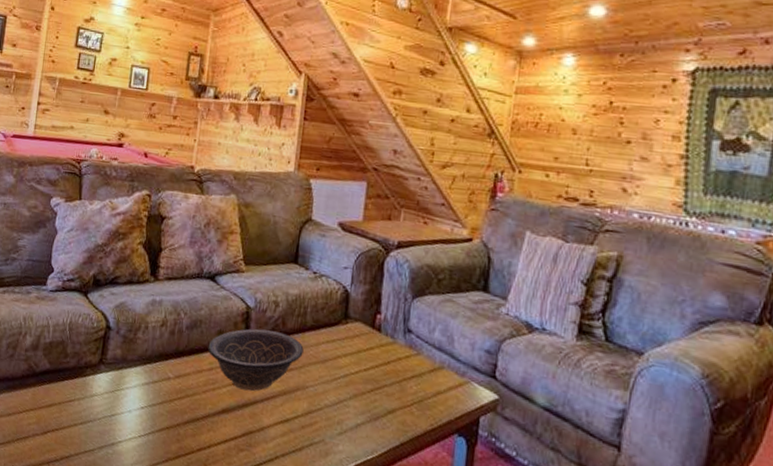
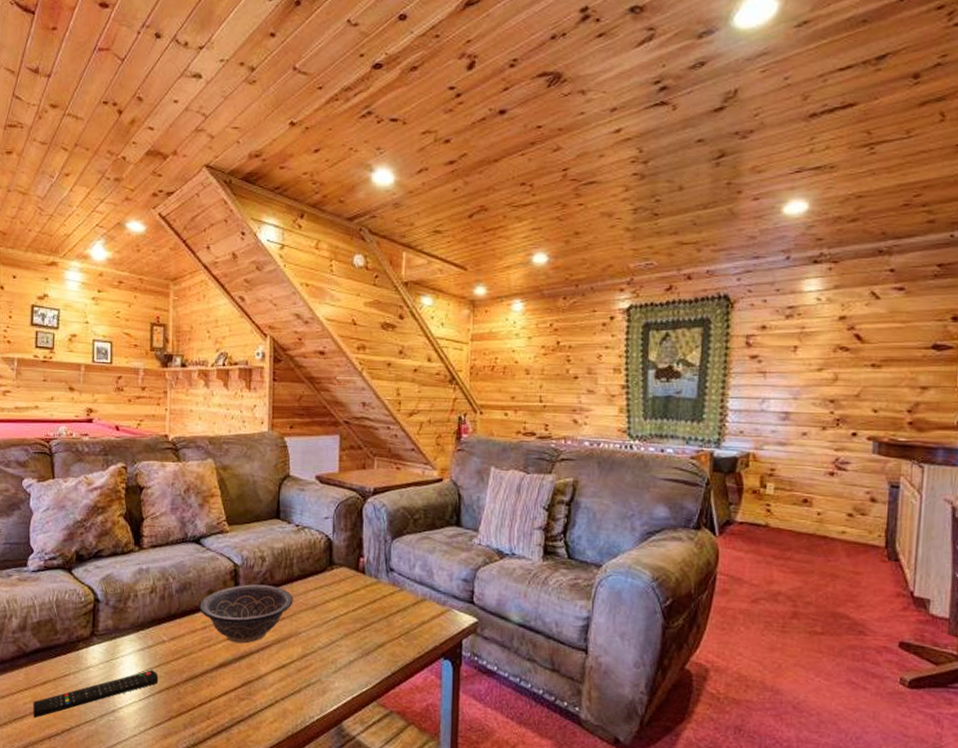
remote control: none [35,406,161,441] -> present [33,670,159,718]

